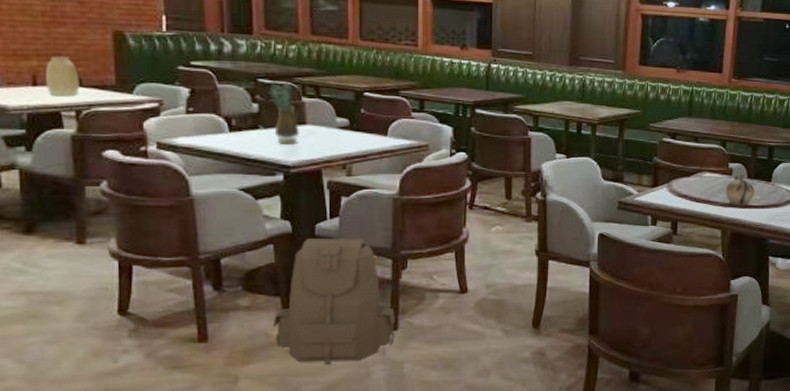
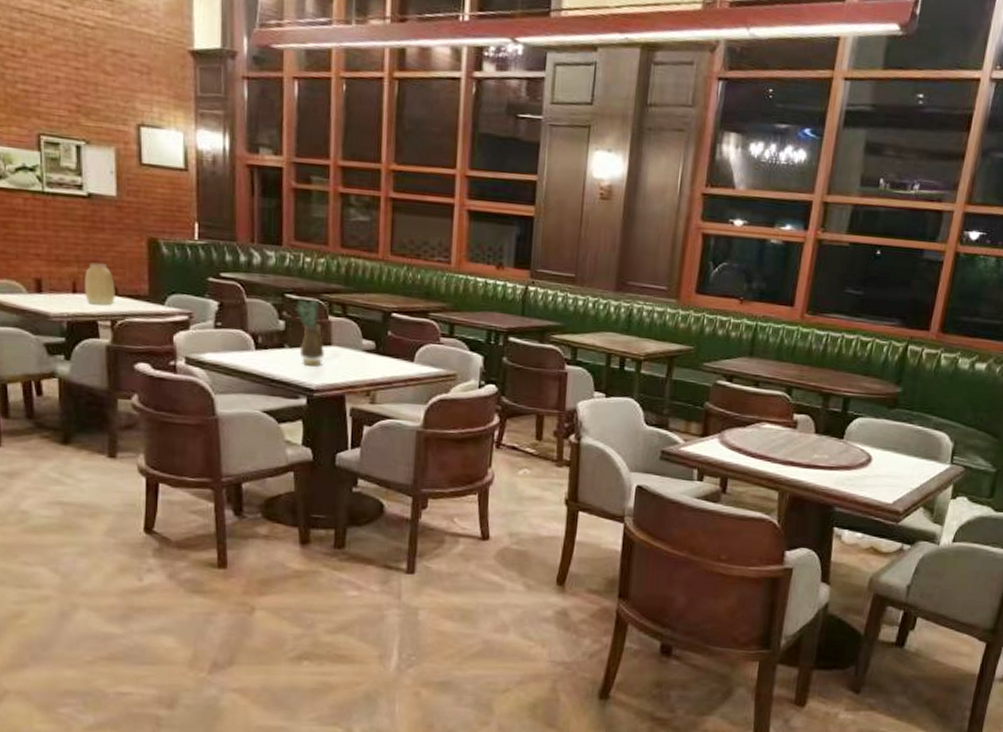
backpack: present [273,239,395,364] -> none [290,468,413,603]
teapot: present [725,174,755,206] -> none [786,427,823,466]

